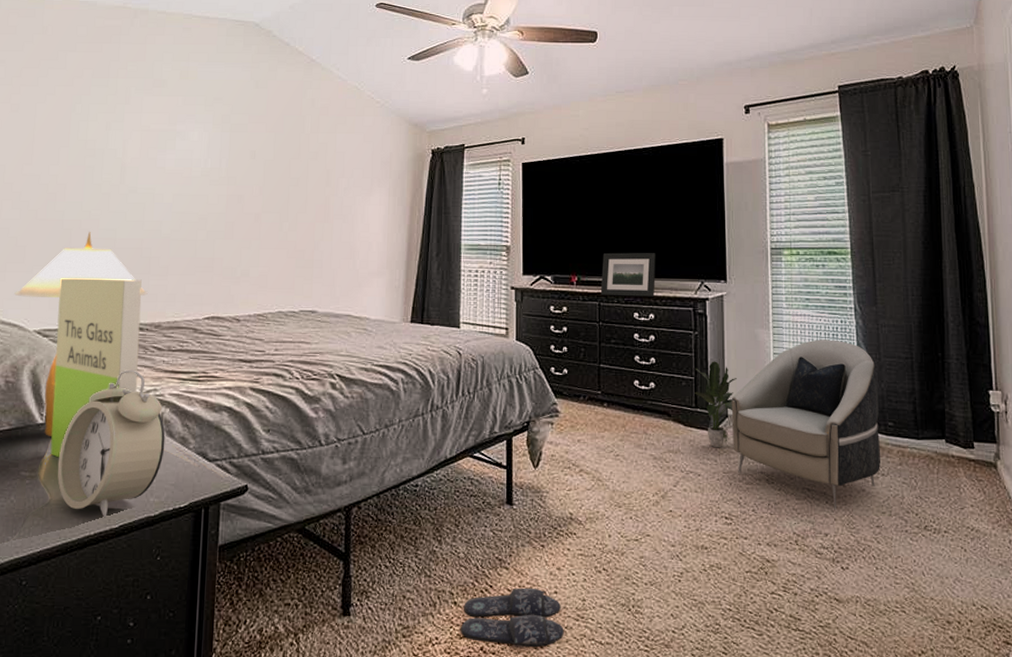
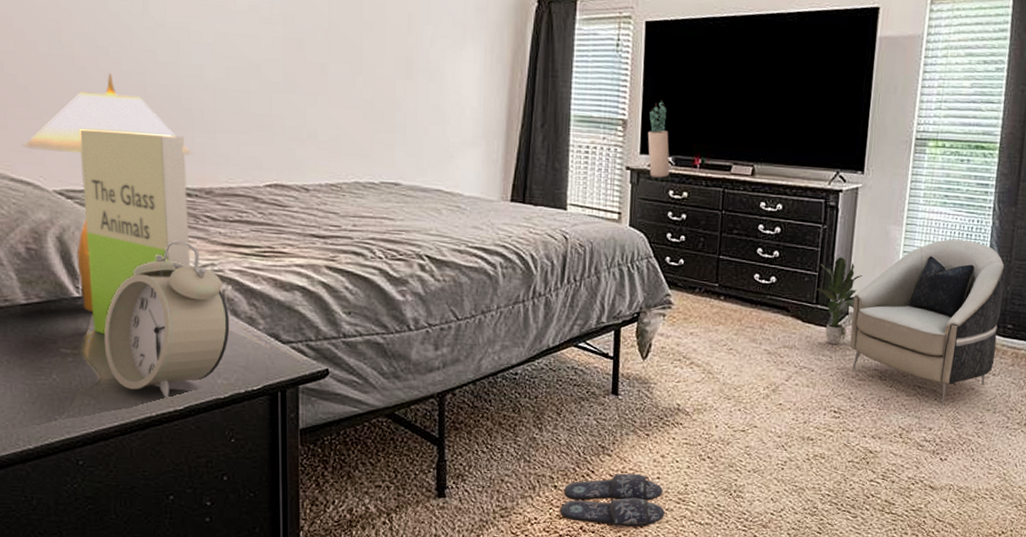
vase: none [528,227,550,296] -> present [647,100,670,179]
picture frame: present [600,252,657,298] -> none [725,133,791,187]

